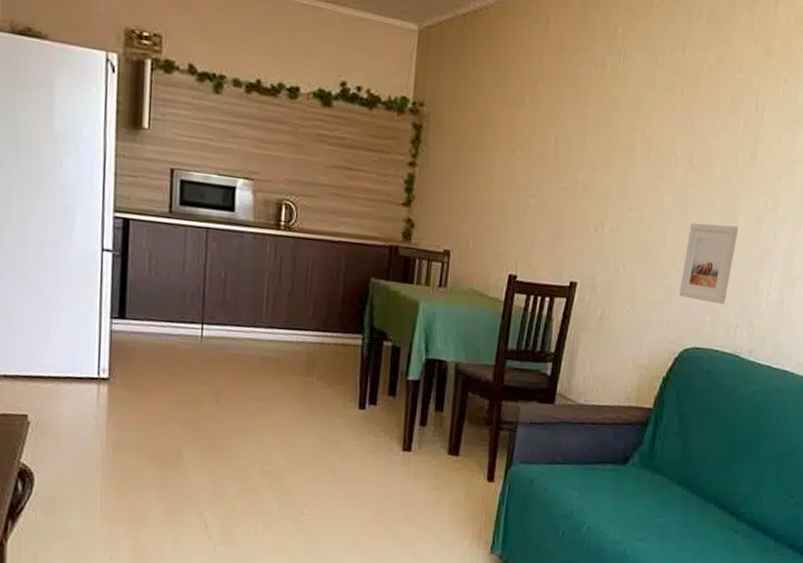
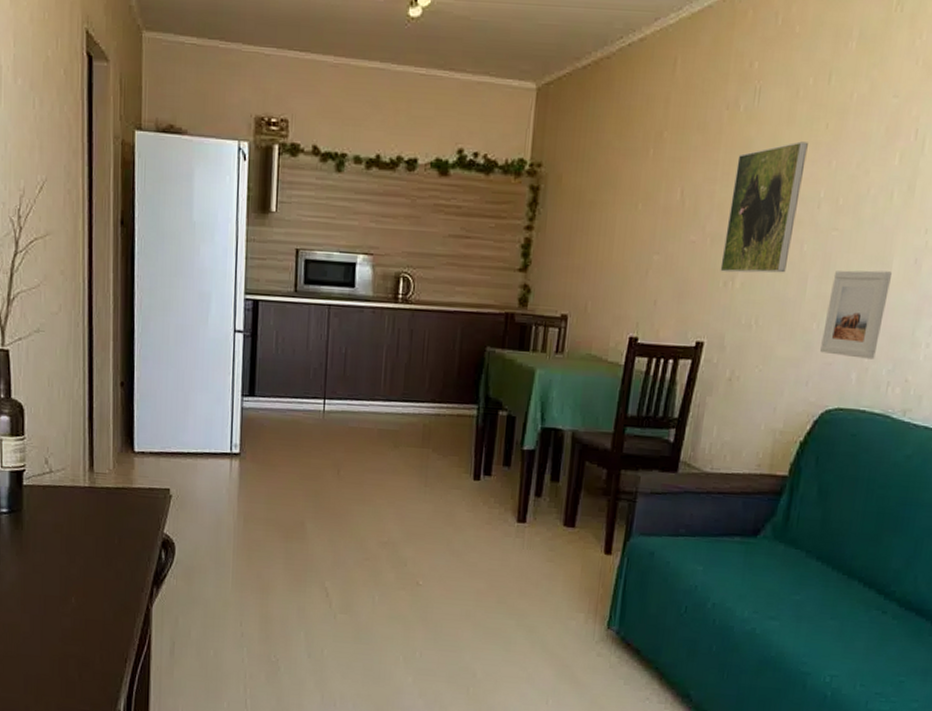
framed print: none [591,103,667,222] -> present [720,141,808,273]

